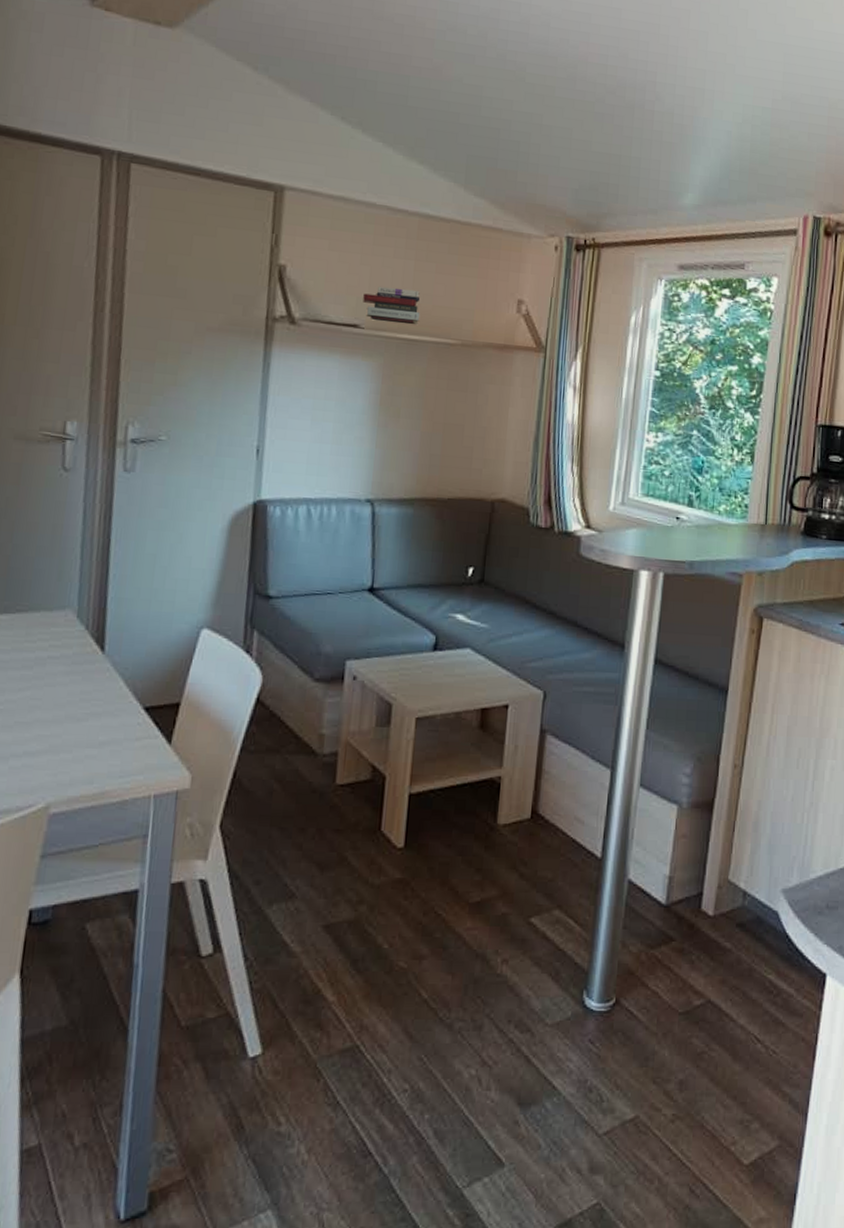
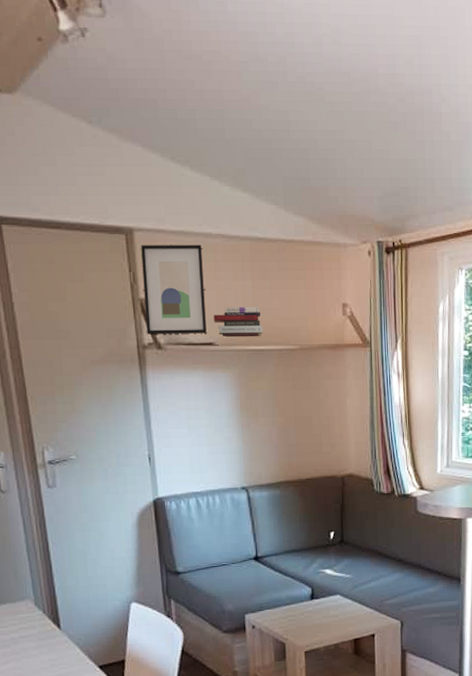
picture frame: none [280,205,363,313] -> present [141,245,207,335]

